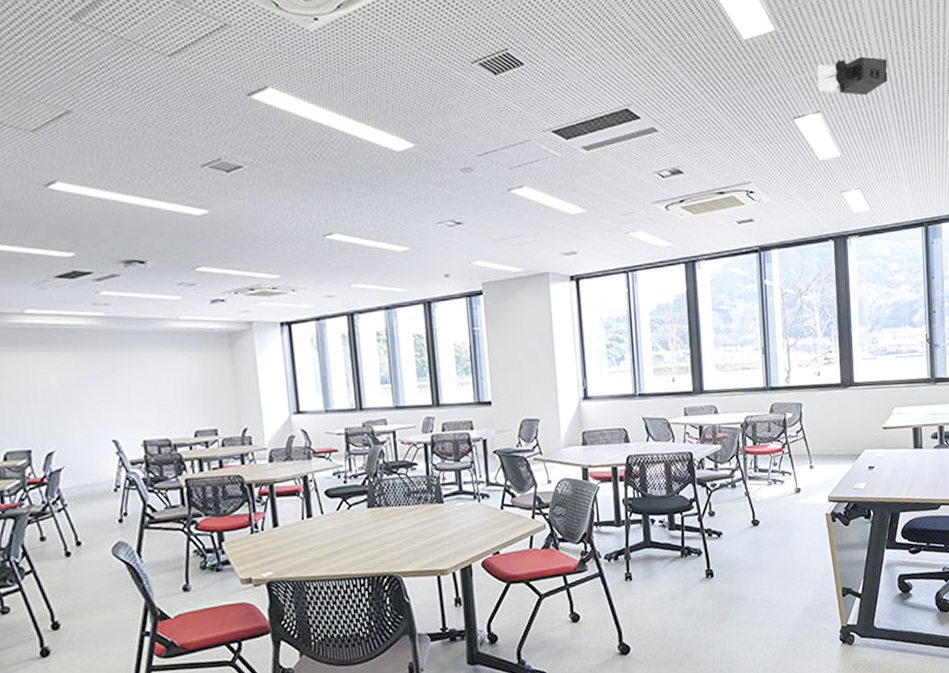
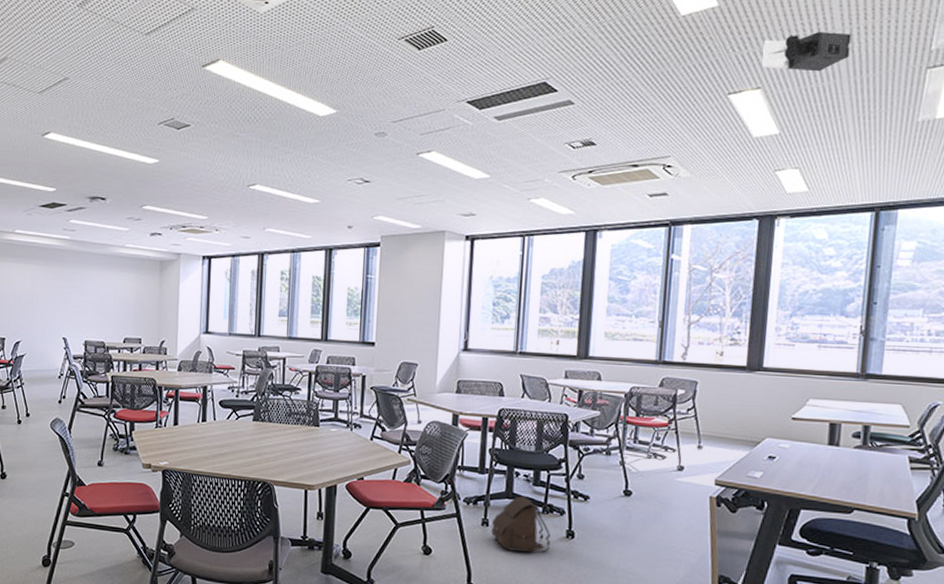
satchel: none [635,543,693,602] -> present [492,496,551,552]

